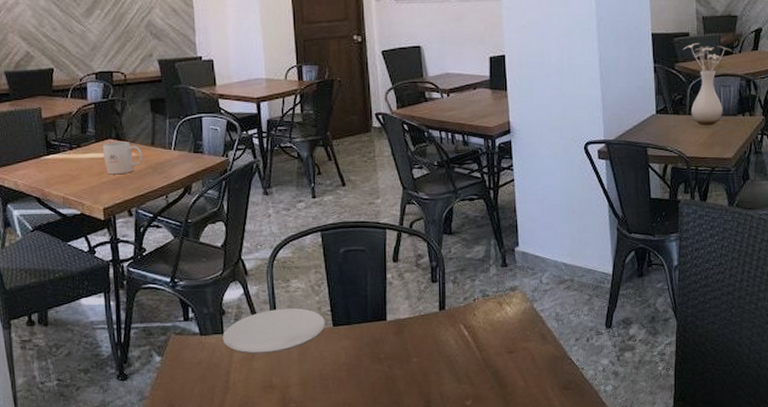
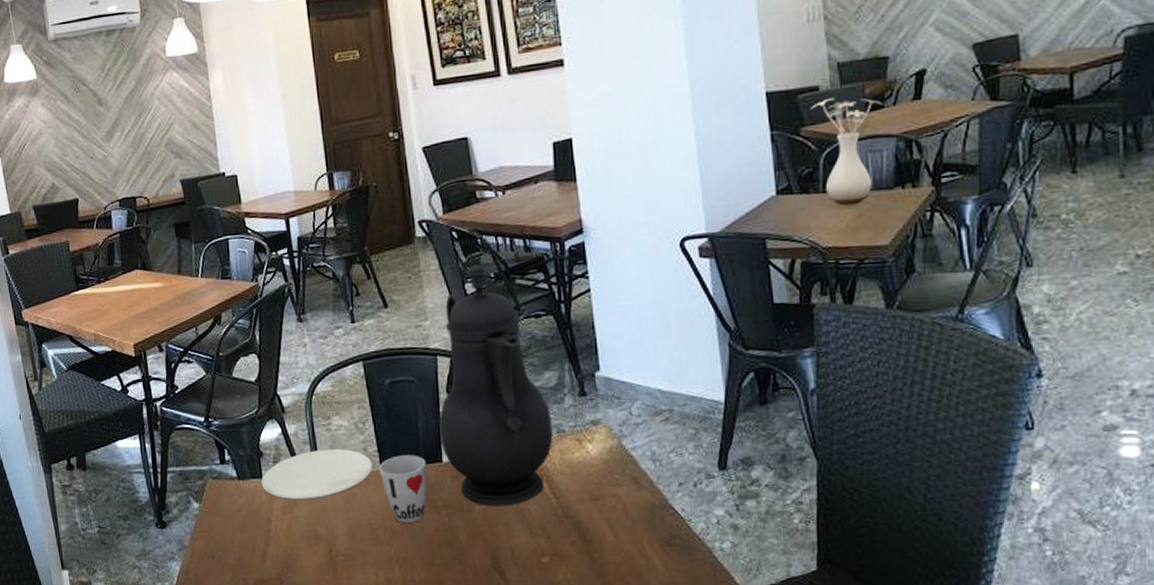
mug: present [102,142,143,175] -> none [129,271,171,308]
cup: none [331,314,373,373] -> present [379,455,428,523]
coffeepot: none [385,154,480,358] -> present [439,265,554,507]

